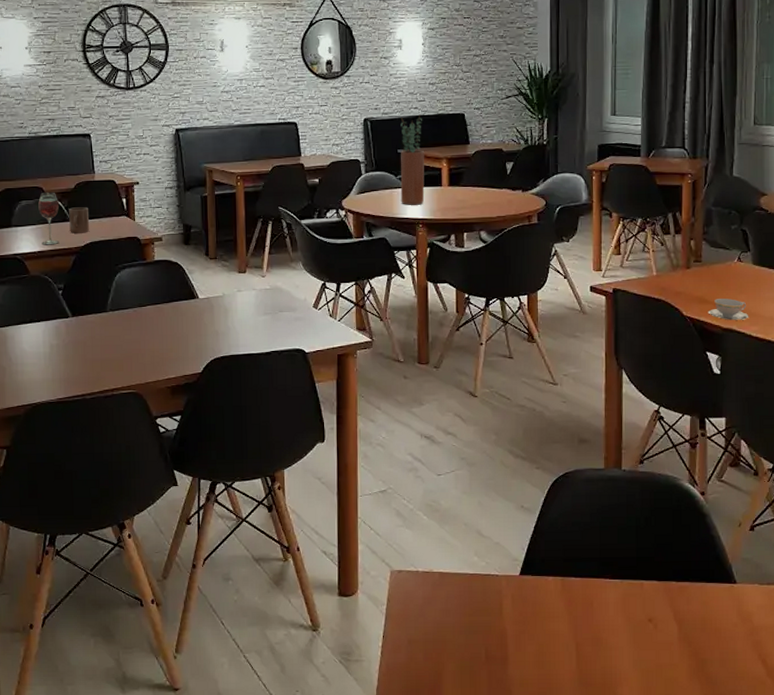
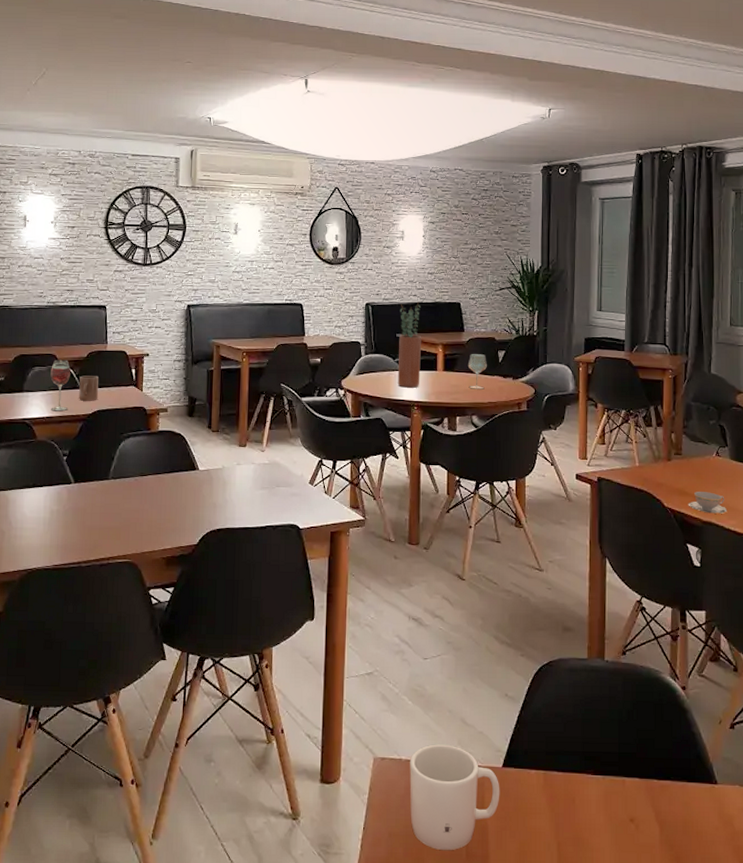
mug: none [427,556,518,655] -> present [409,744,500,851]
wine glass: none [474,167,495,204] -> present [467,354,487,389]

